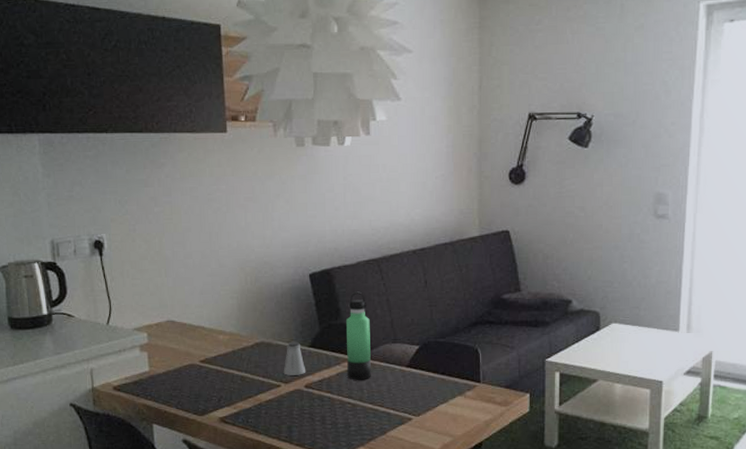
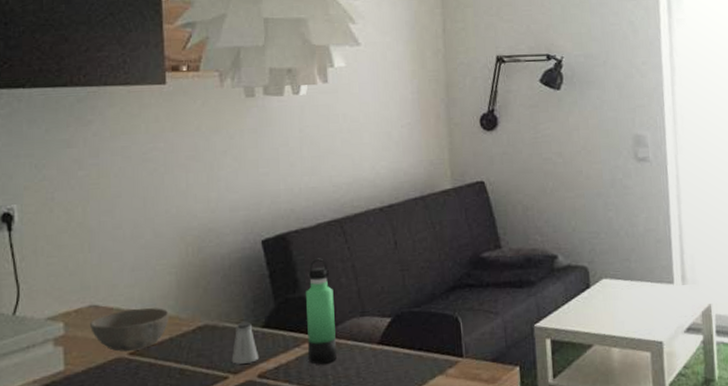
bowl: none [167,326,232,359] -> present [89,308,169,352]

